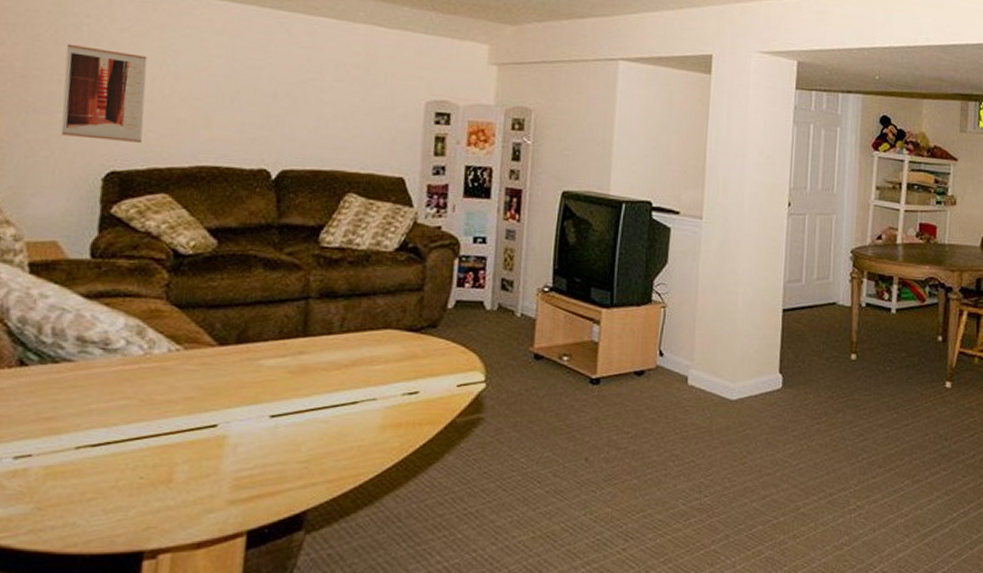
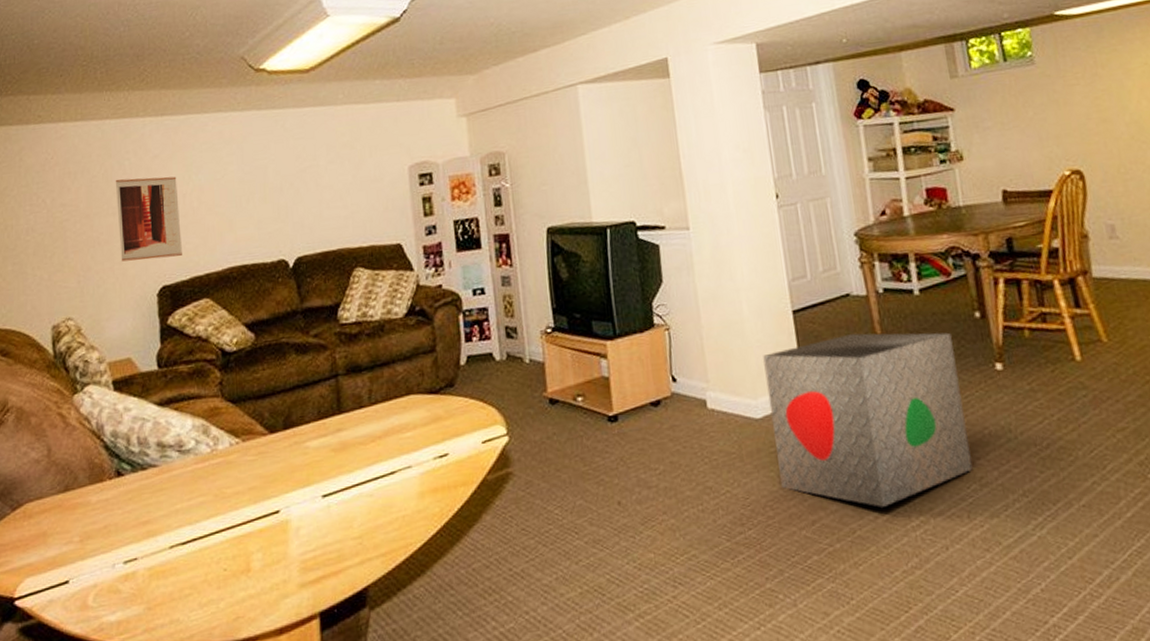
storage bin: none [742,338,915,490] -> present [763,333,973,507]

